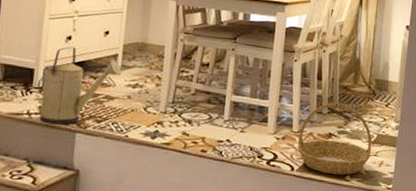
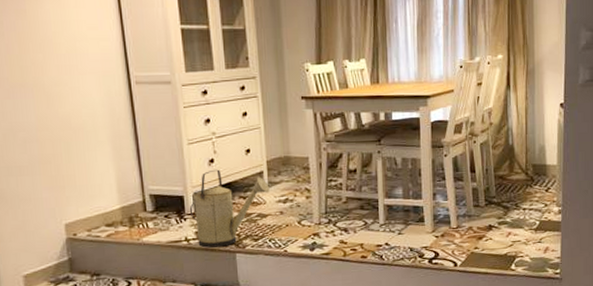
basket: present [298,102,372,175] -> none [458,193,535,266]

